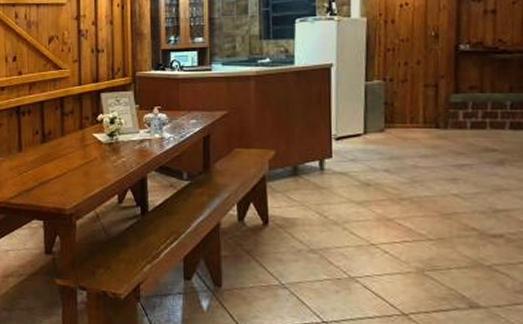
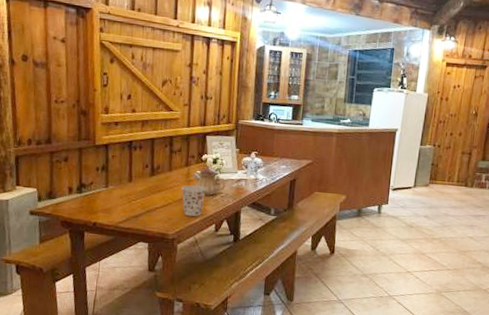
cup: none [77,151,104,187] -> present [181,185,206,217]
teapot: none [87,126,127,161] -> present [192,165,226,196]

